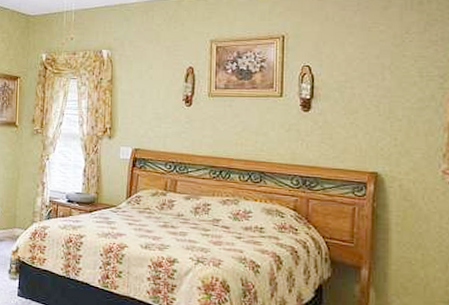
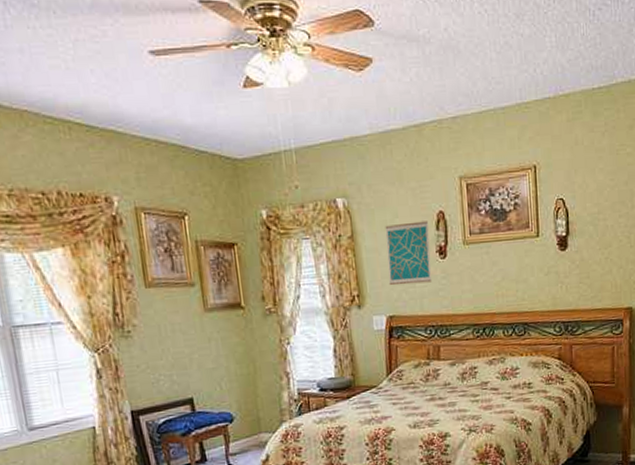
wall art: none [137,73,178,125] -> present [385,221,432,286]

